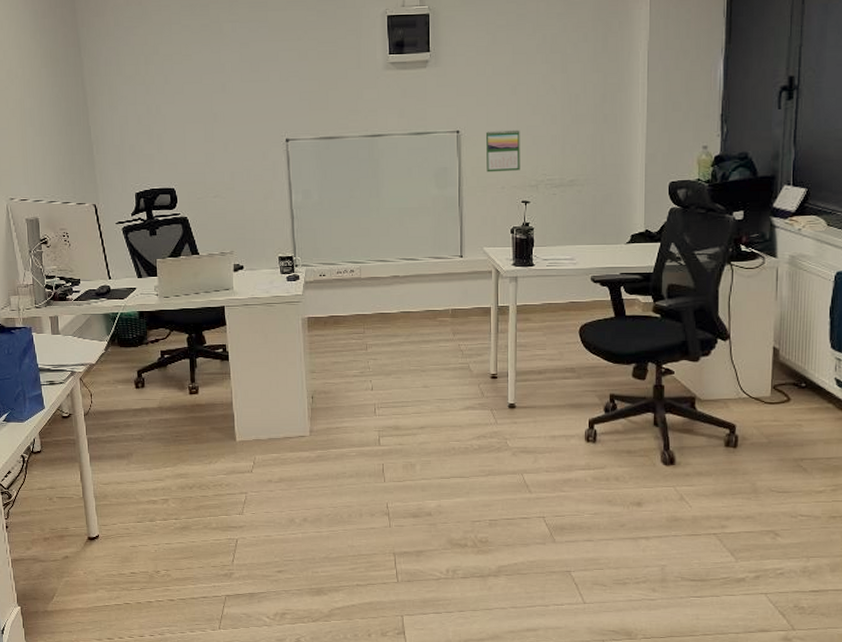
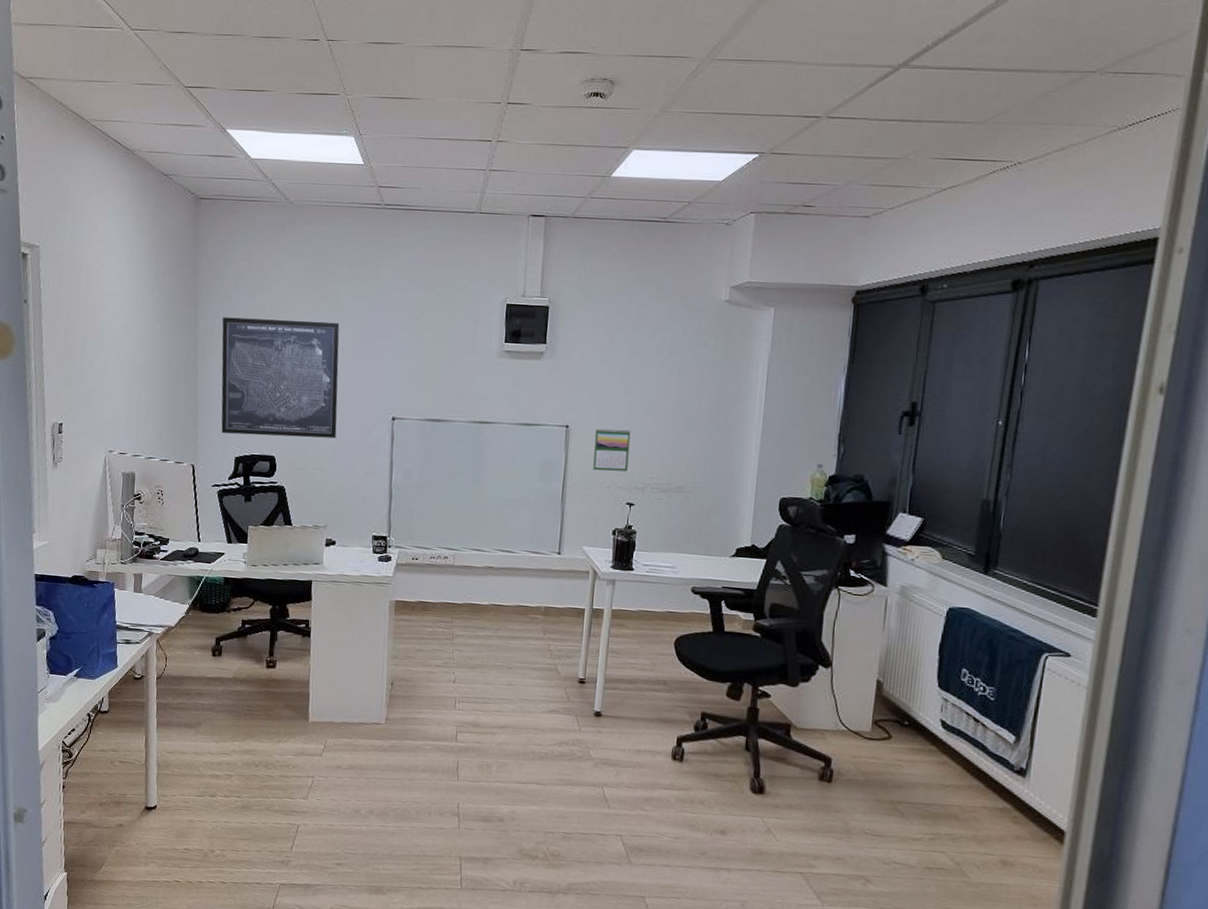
wall art: none [106,49,233,171] -> present [221,317,340,439]

